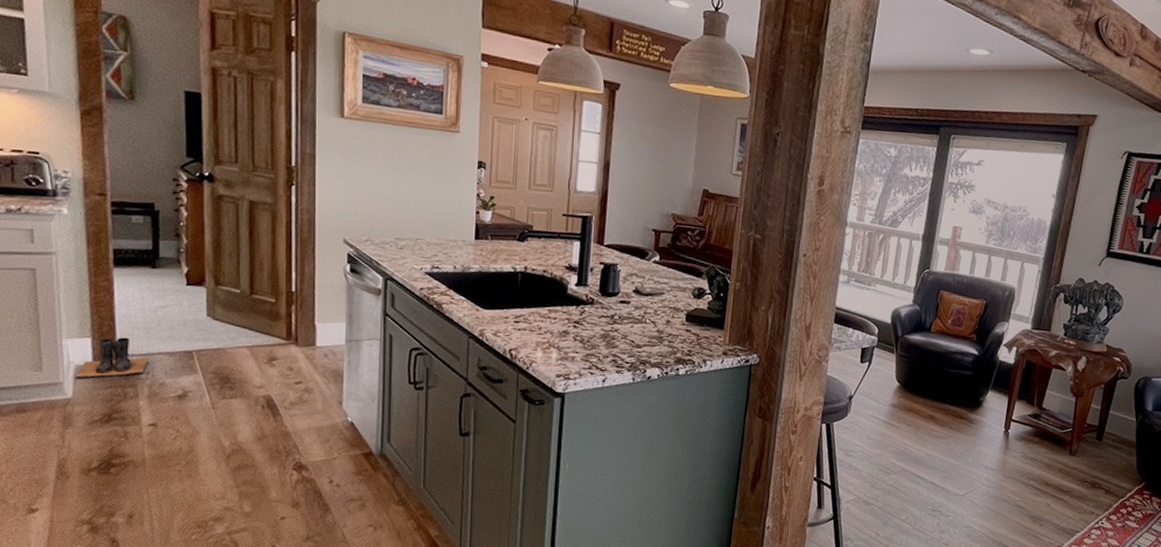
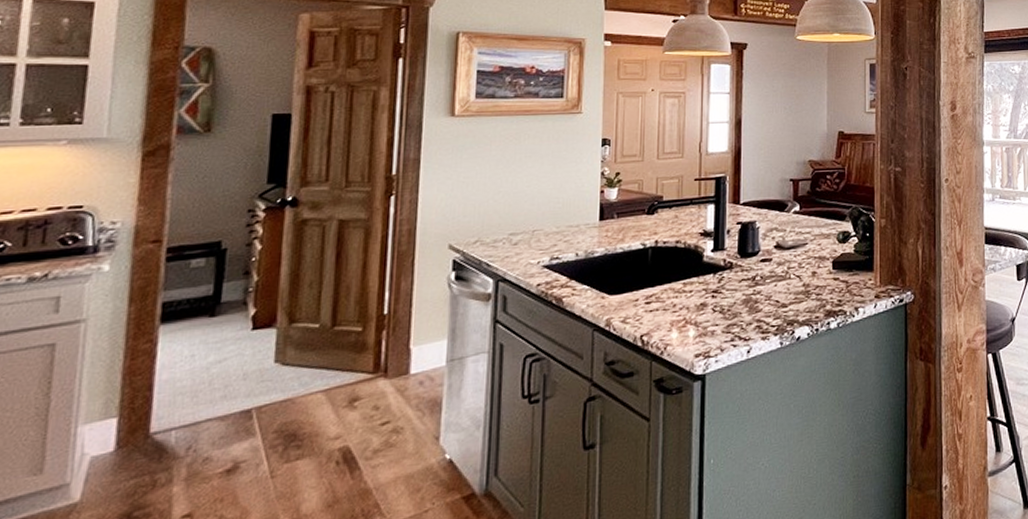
boots: present [75,337,149,378] -> none [88,408,193,473]

